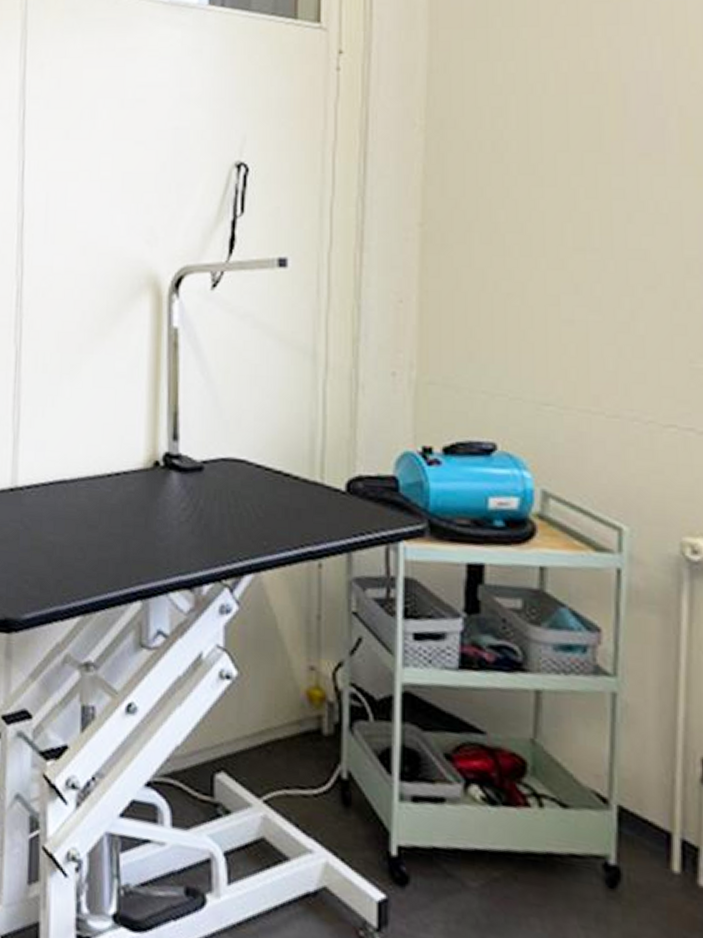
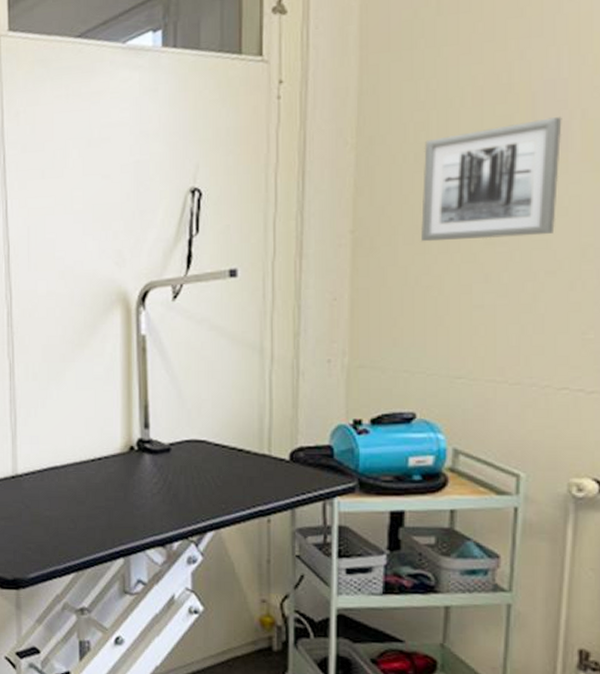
wall art: none [500,113,658,244] -> present [421,117,562,242]

